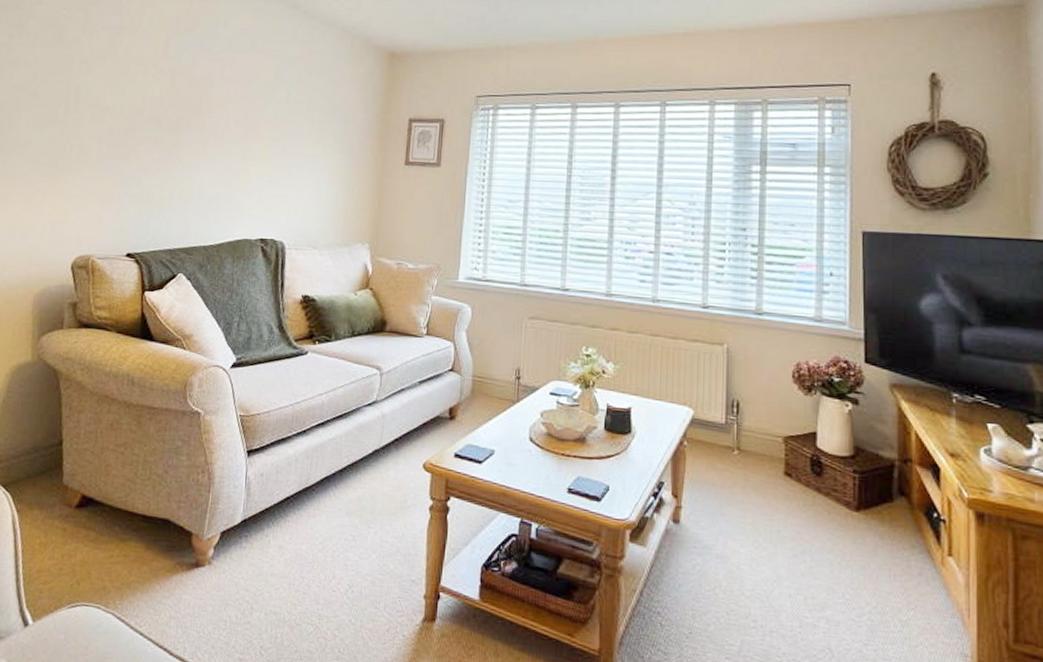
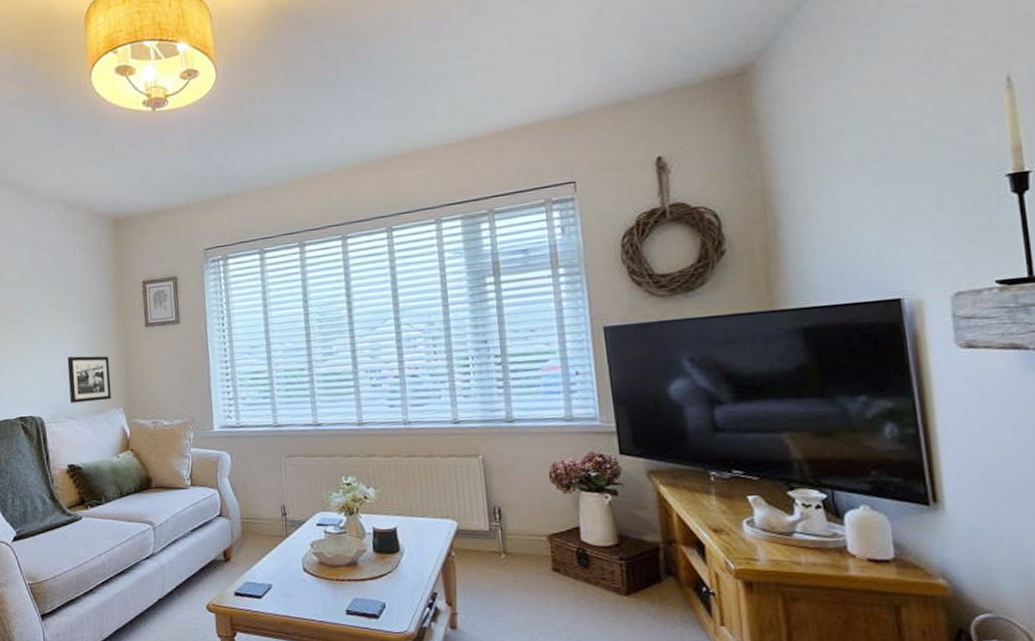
picture frame: none [316,184,363,234] -> present [67,356,111,403]

